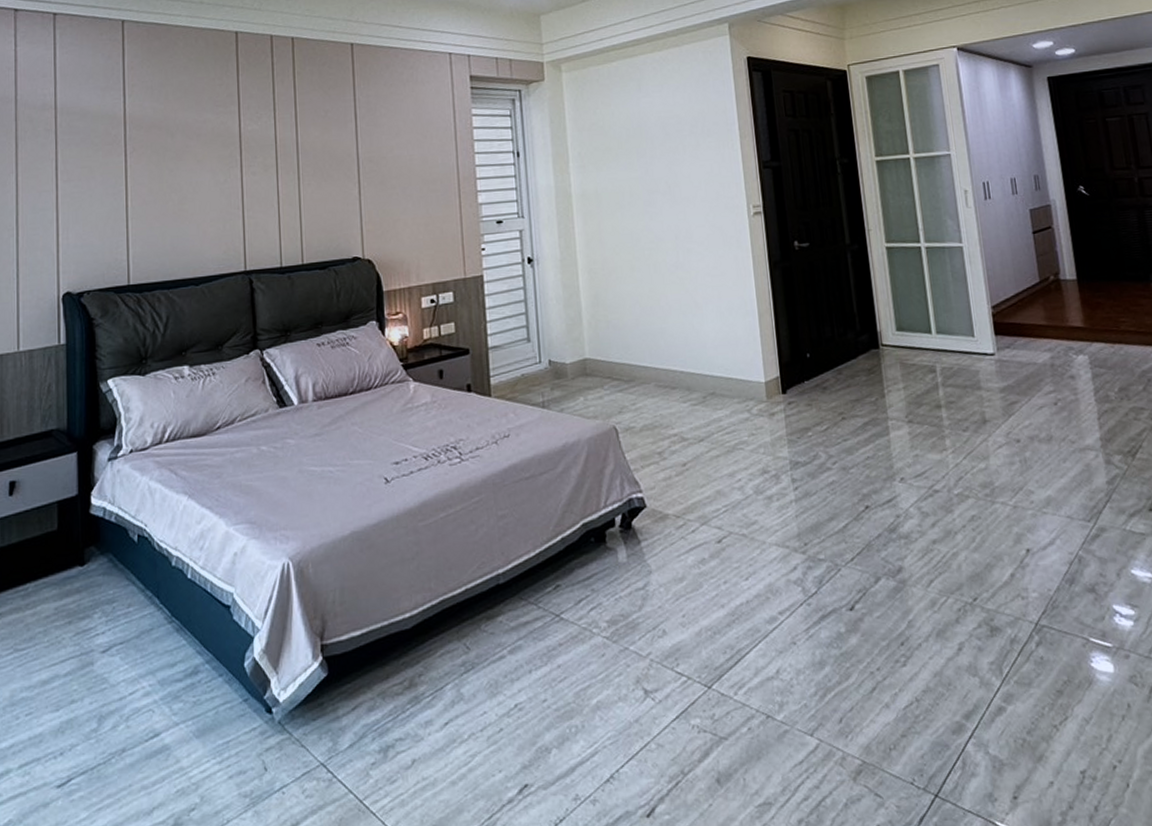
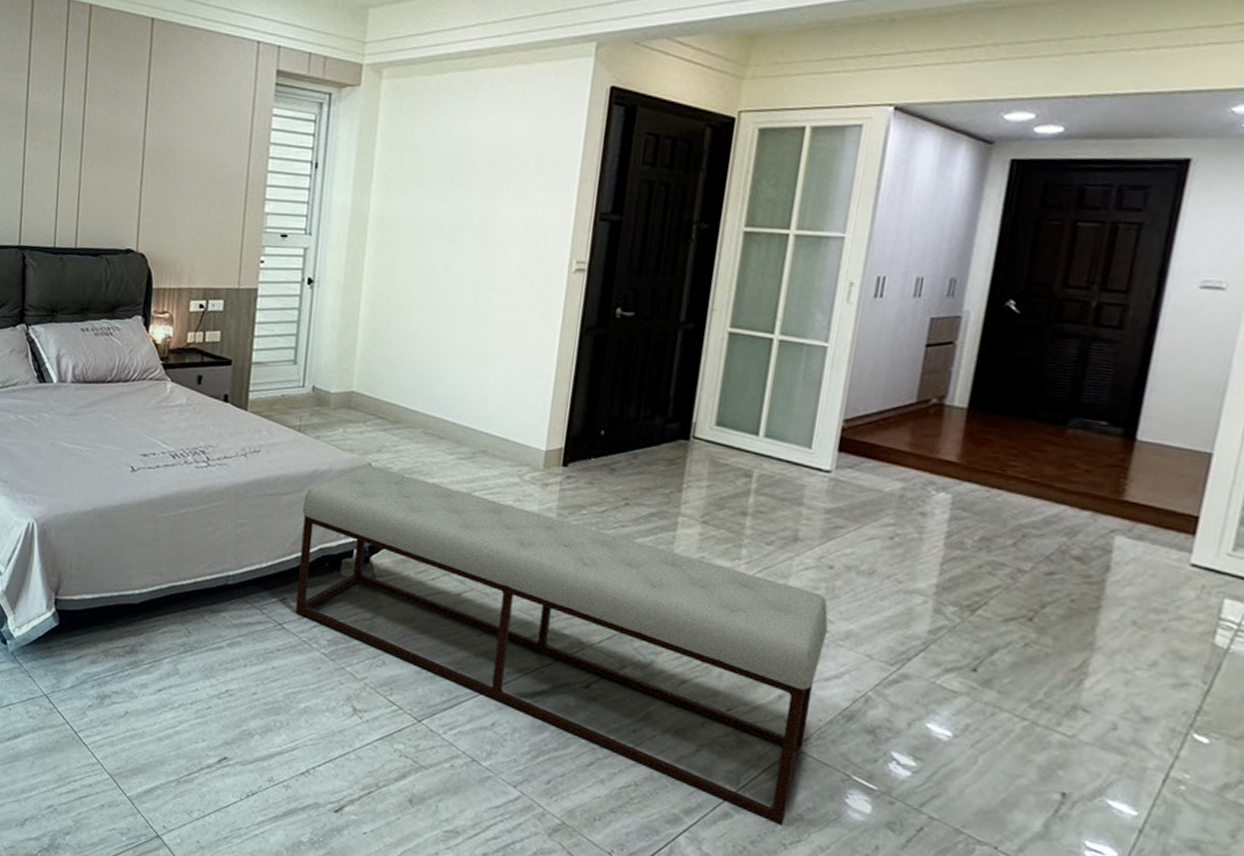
bench: none [559,427,1049,708] -> present [295,464,829,827]

